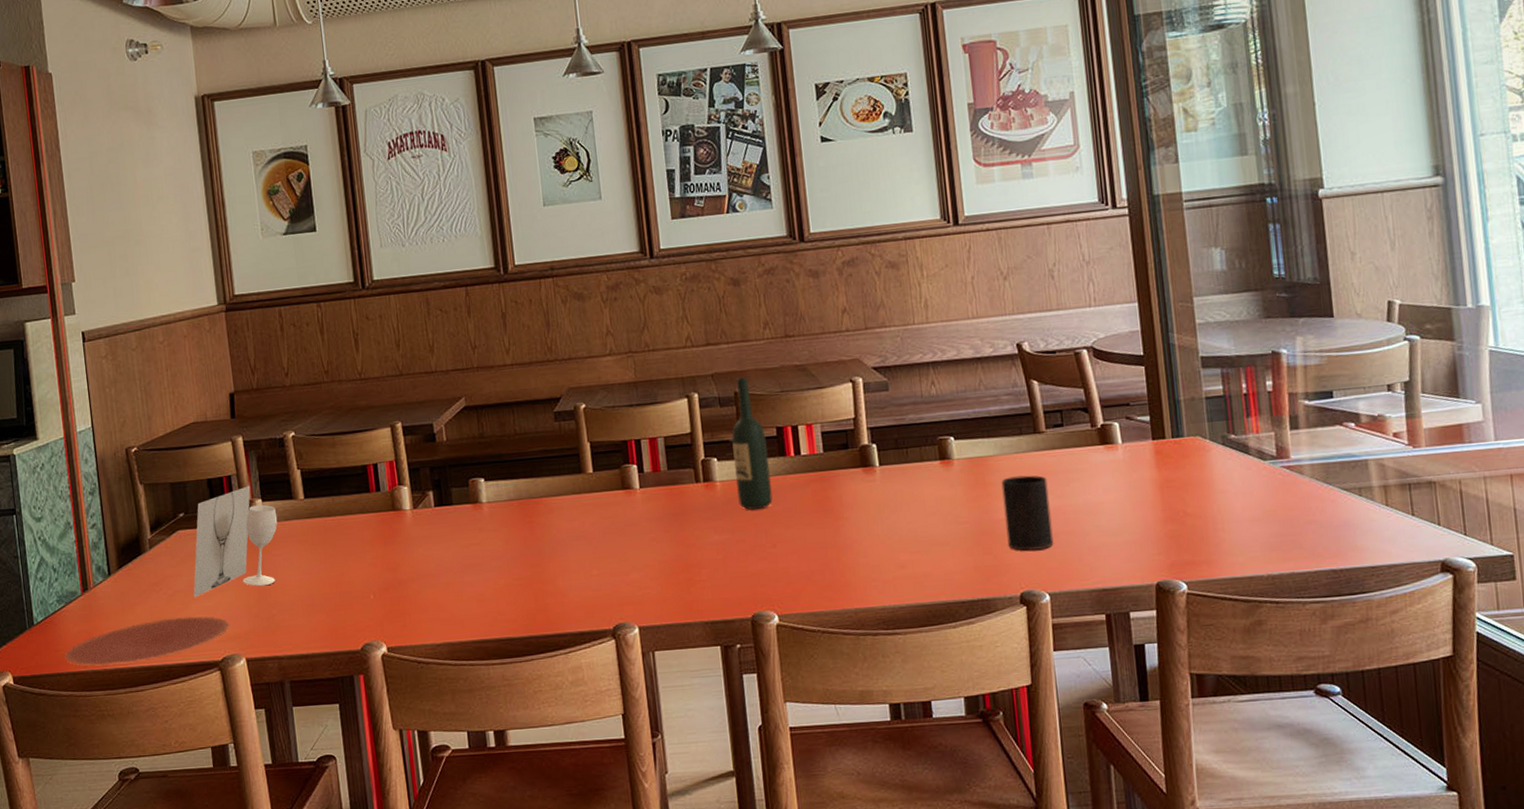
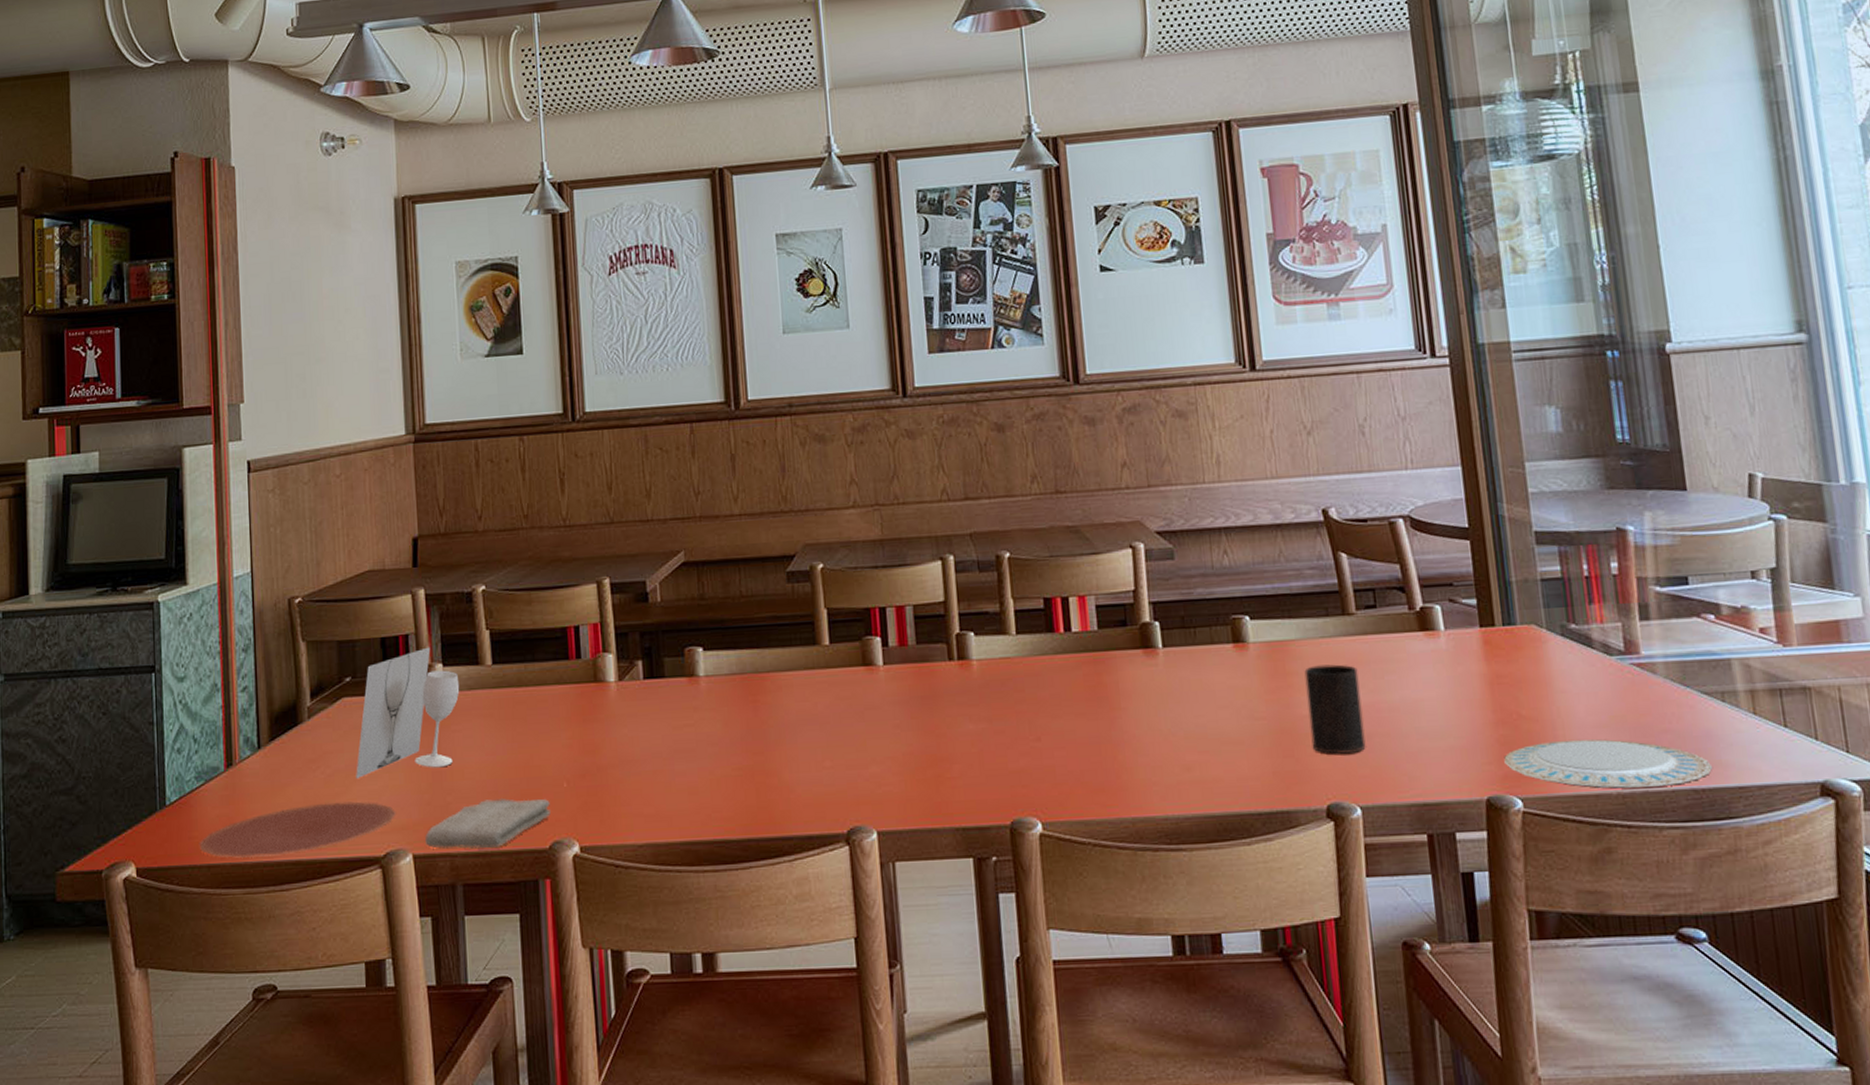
washcloth: none [255,609,361,653] -> present [424,798,551,849]
wine bottle: present [731,377,773,510] -> none [991,538,1038,695]
plate: none [1171,530,1349,572] -> present [1504,739,1712,789]

